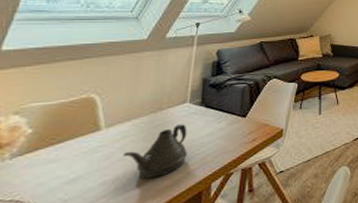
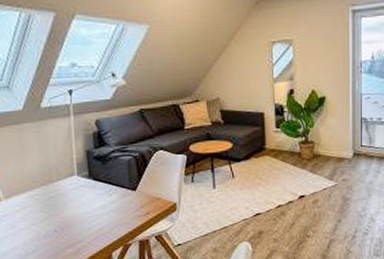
teapot: present [123,124,187,179] -> none [26,196,84,246]

